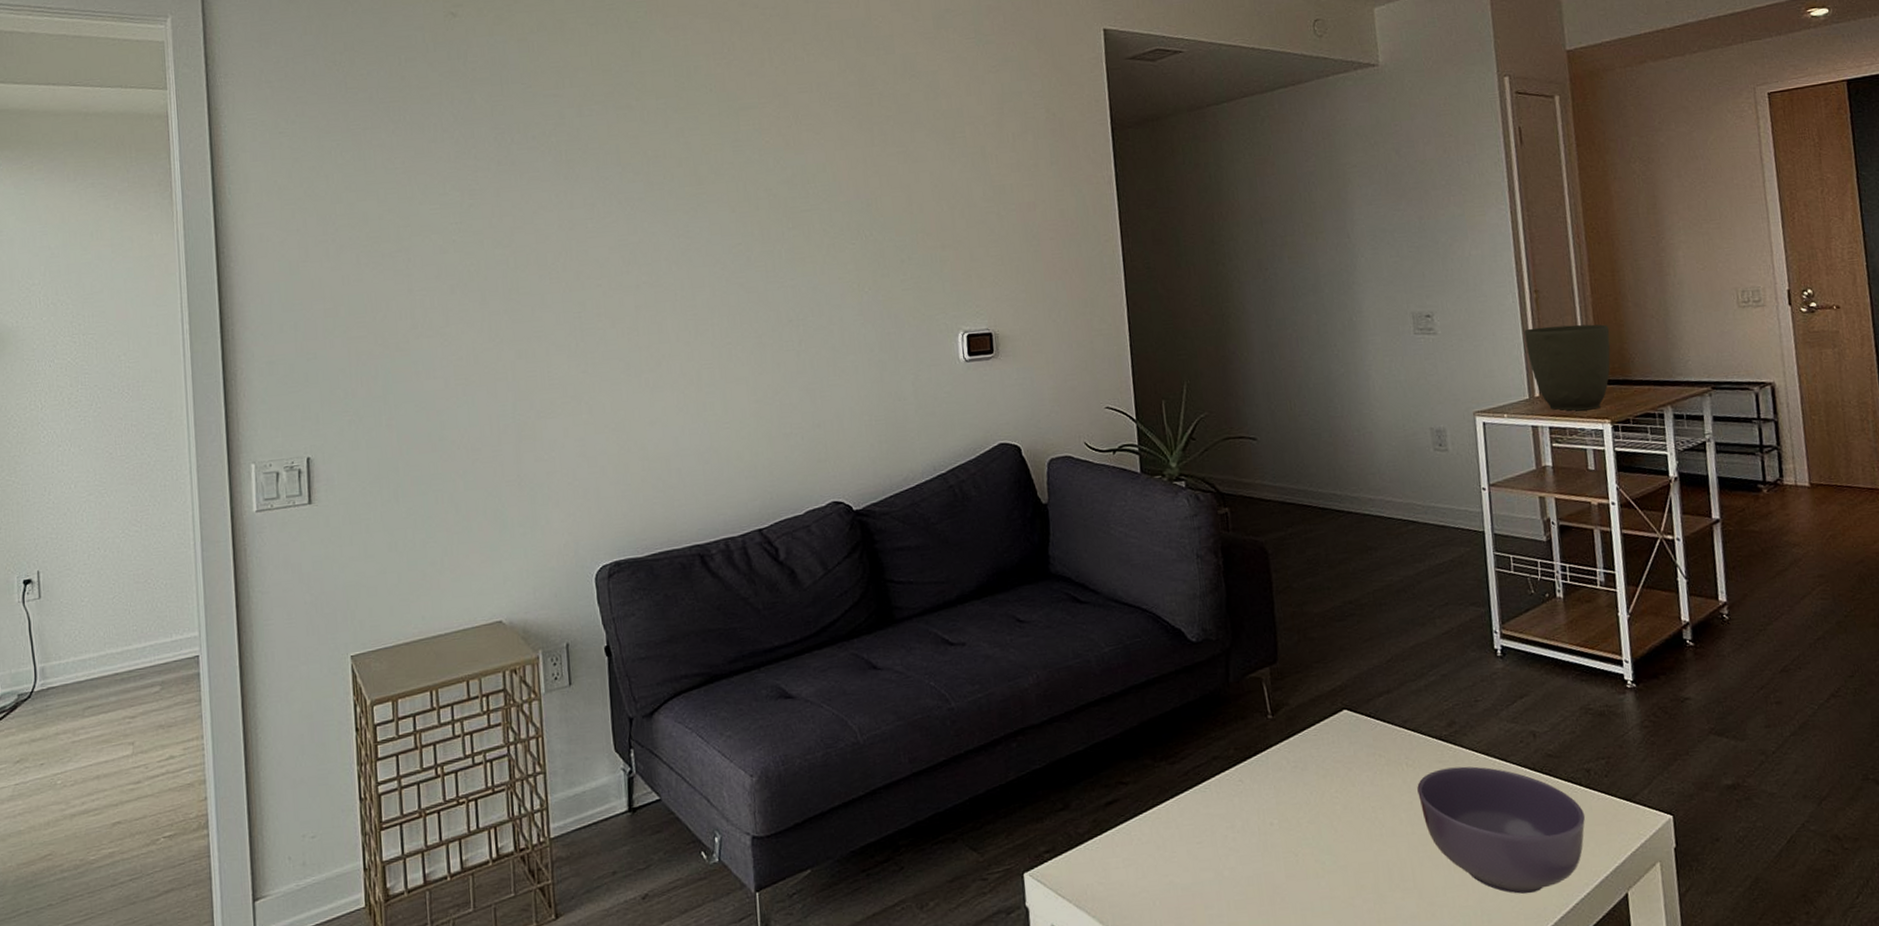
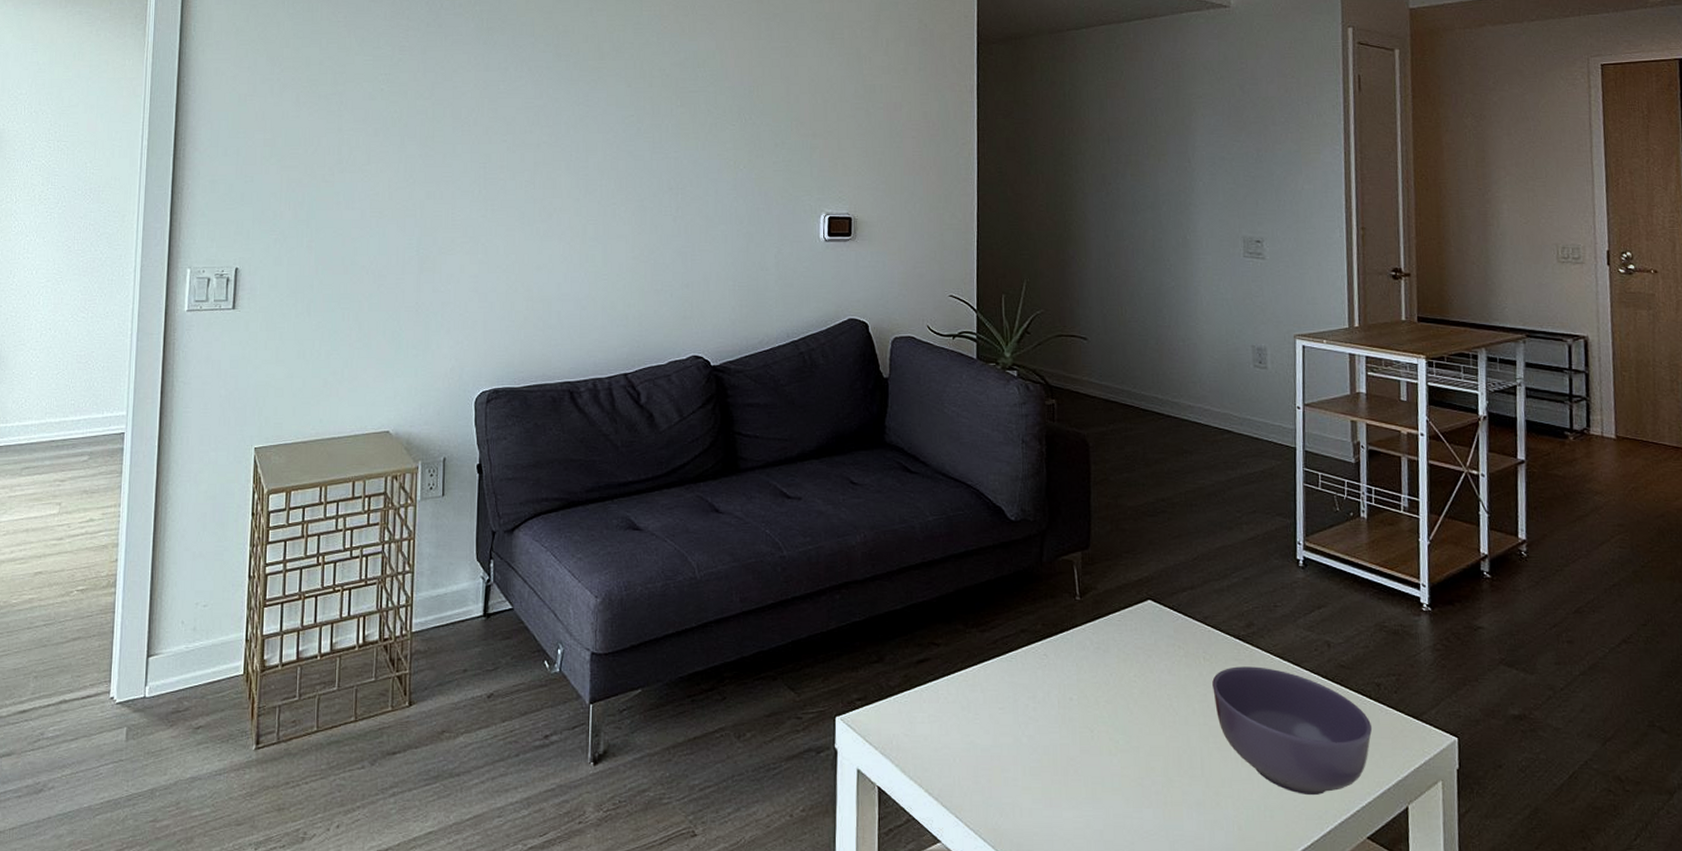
ceramic pot: present [1524,324,1611,411] -> none [1349,262,1431,344]

